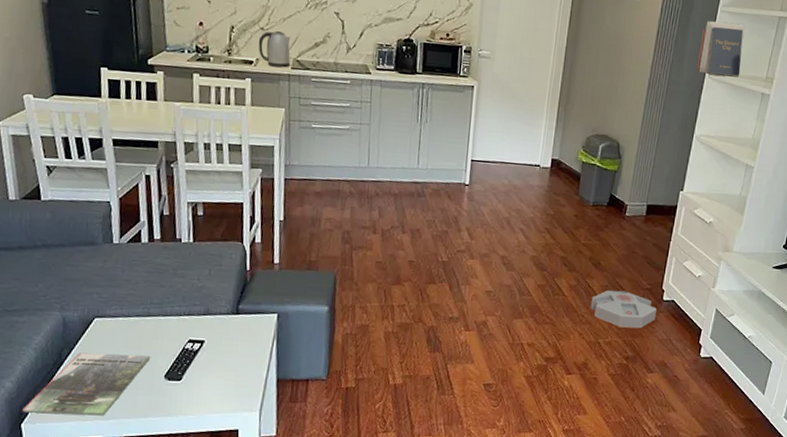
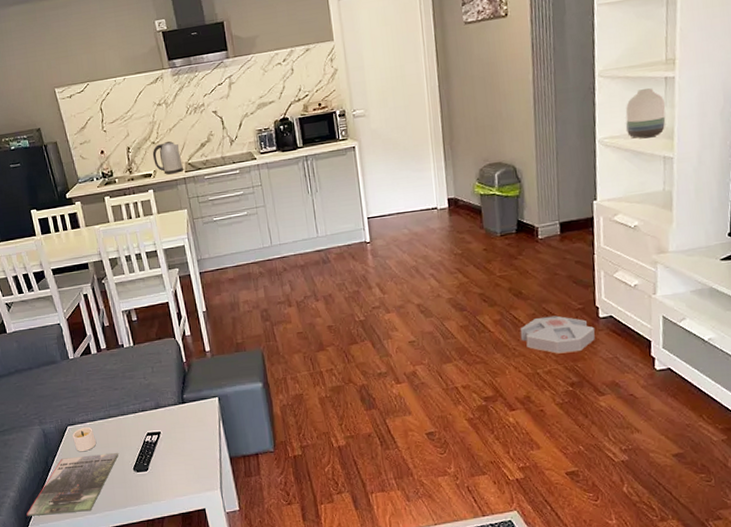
candle: none [98,321,127,350] -> present [72,426,97,452]
books: present [696,21,745,77] -> none [581,11,635,75]
vase: none [721,99,758,144] -> present [625,88,666,138]

